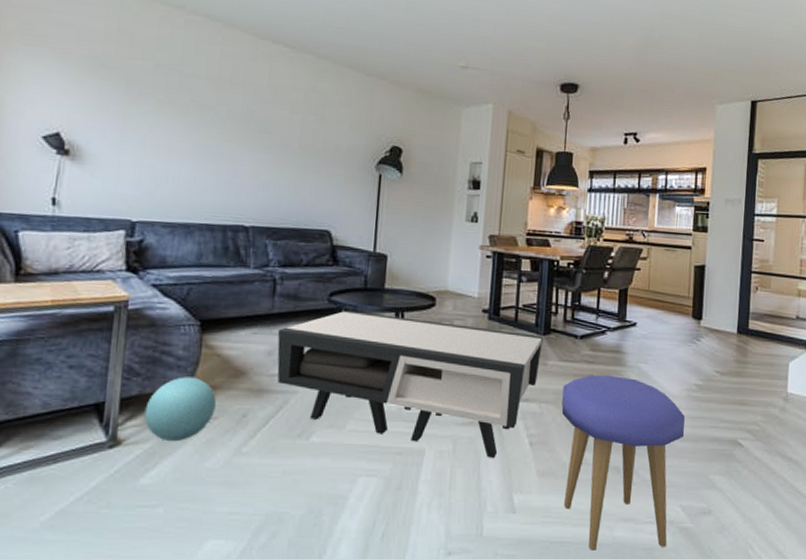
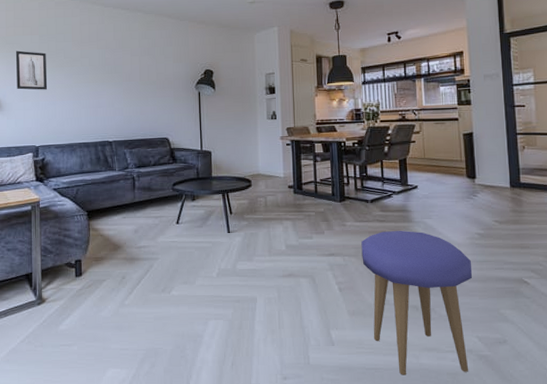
wall art: none [110,79,163,143] -> present [15,50,48,90]
ball: present [144,376,216,442] -> none [58,252,103,299]
coffee table: present [277,310,543,458] -> none [139,195,340,302]

